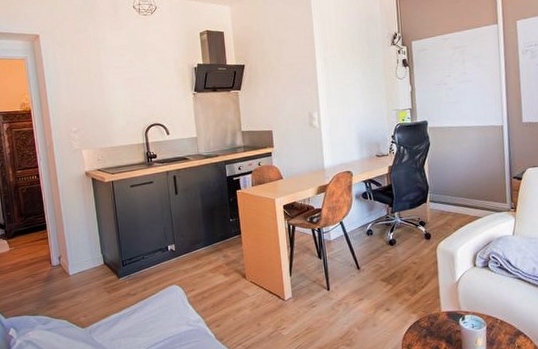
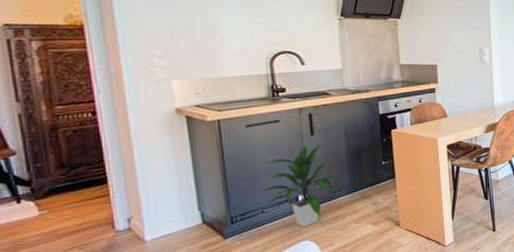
indoor plant: none [140,200,198,273] -> present [259,142,340,228]

